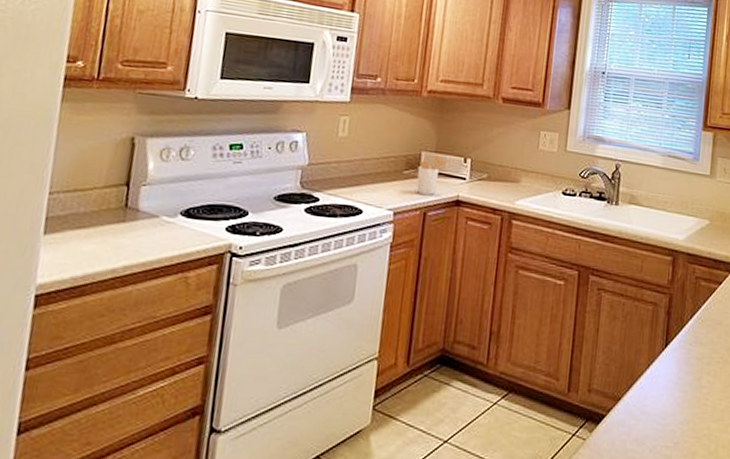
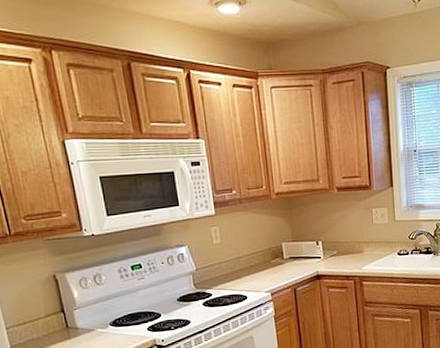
utensil holder: present [416,154,449,195] -> none [281,243,305,276]

